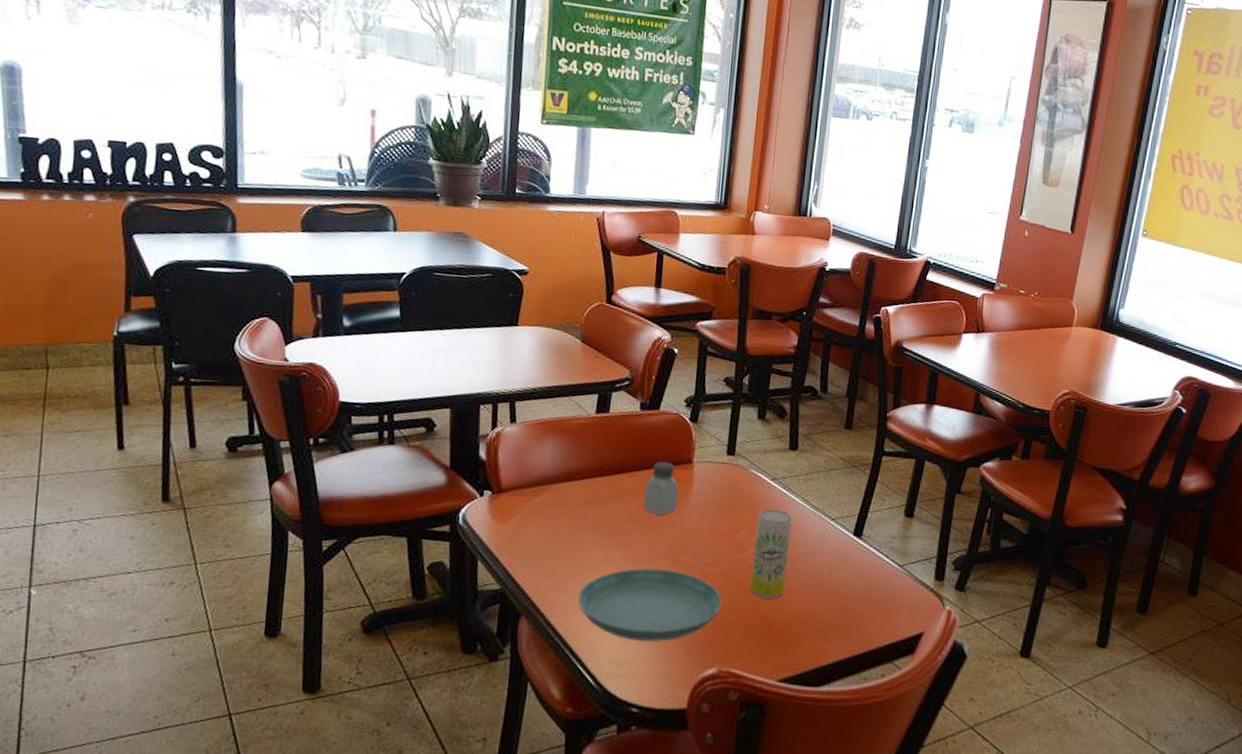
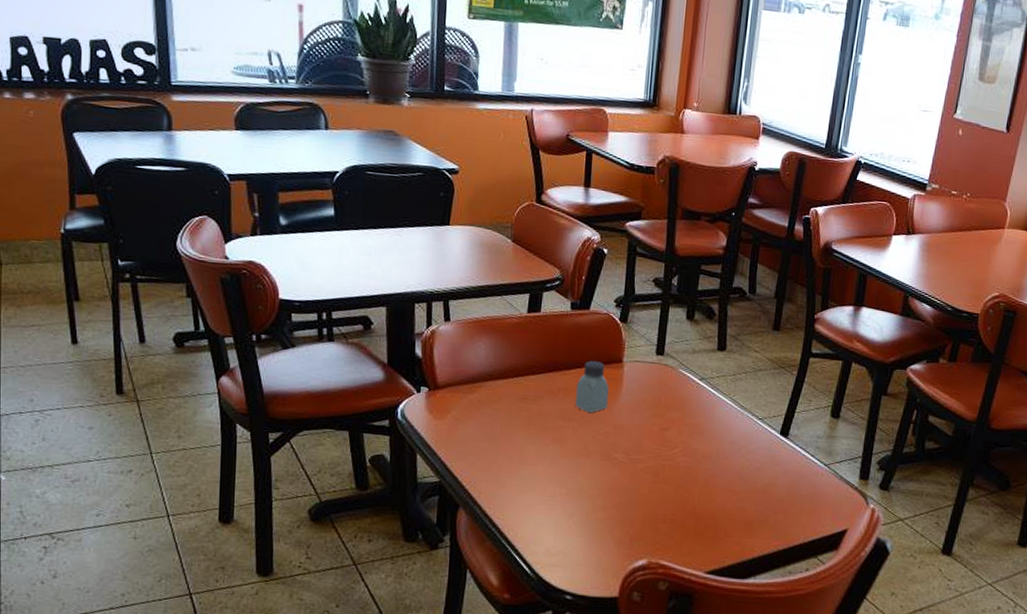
saucer: present [578,568,722,642] -> none [513,463,652,534]
beverage can: present [750,509,792,599] -> none [679,408,720,495]

